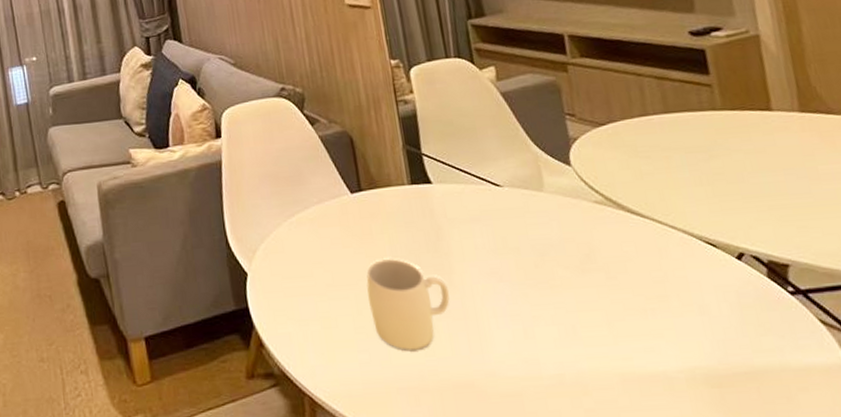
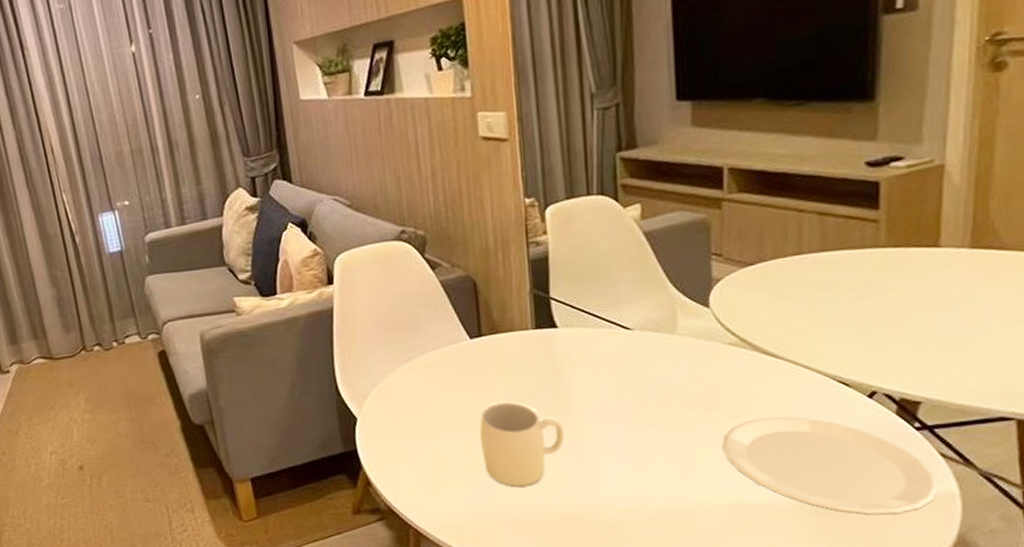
plate: none [604,278,828,389] -> present [723,417,939,515]

